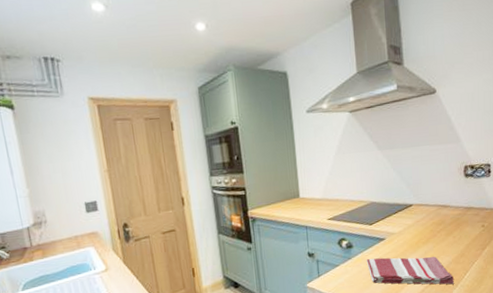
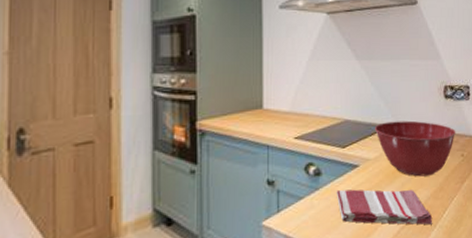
mixing bowl: none [397,199,477,246] -> present [374,120,456,177]

